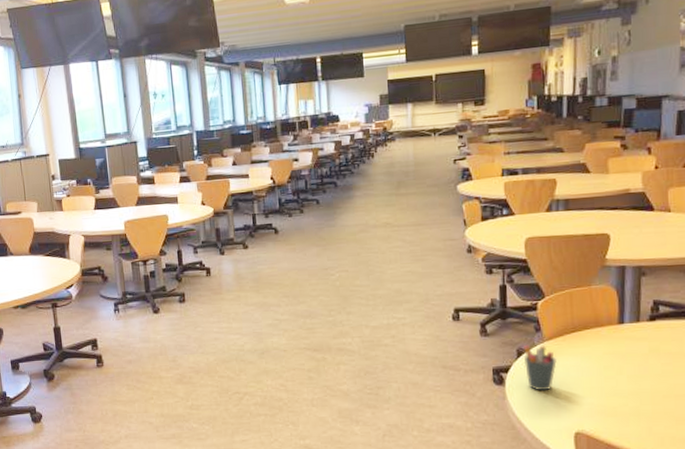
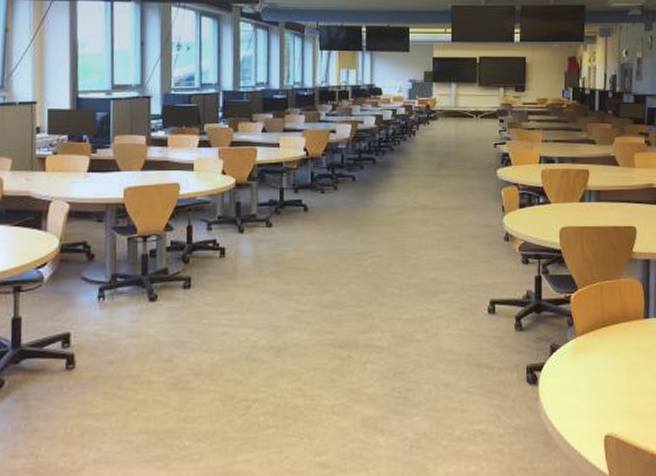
pen holder: present [524,344,557,391] -> none [557,340,588,391]

